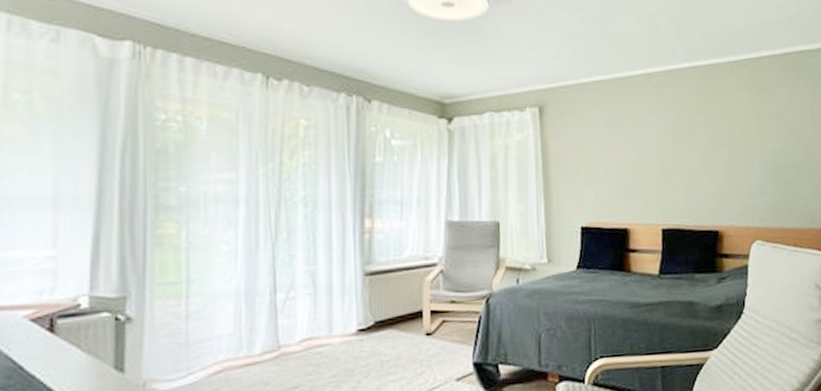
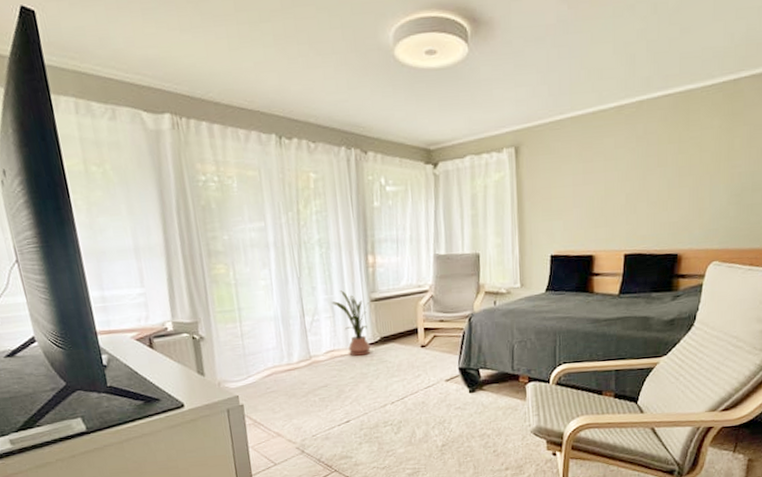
house plant: none [314,260,363,346] -> present [332,290,371,356]

